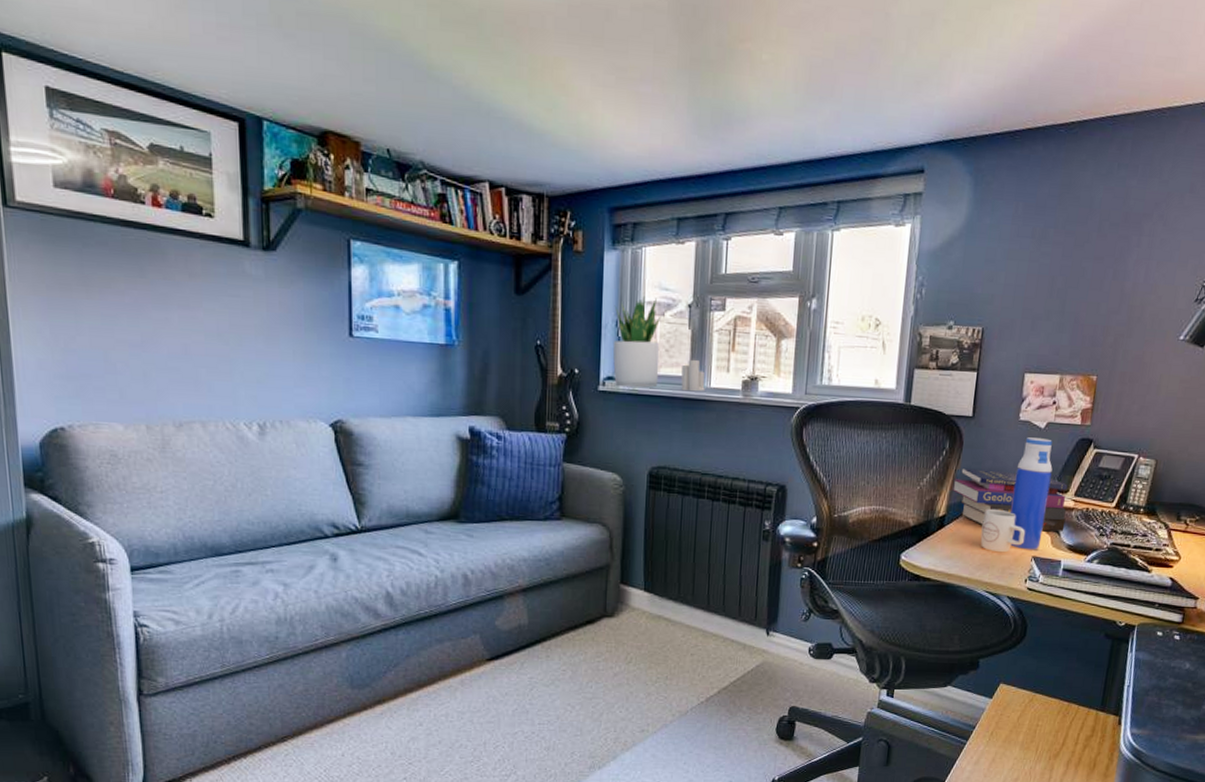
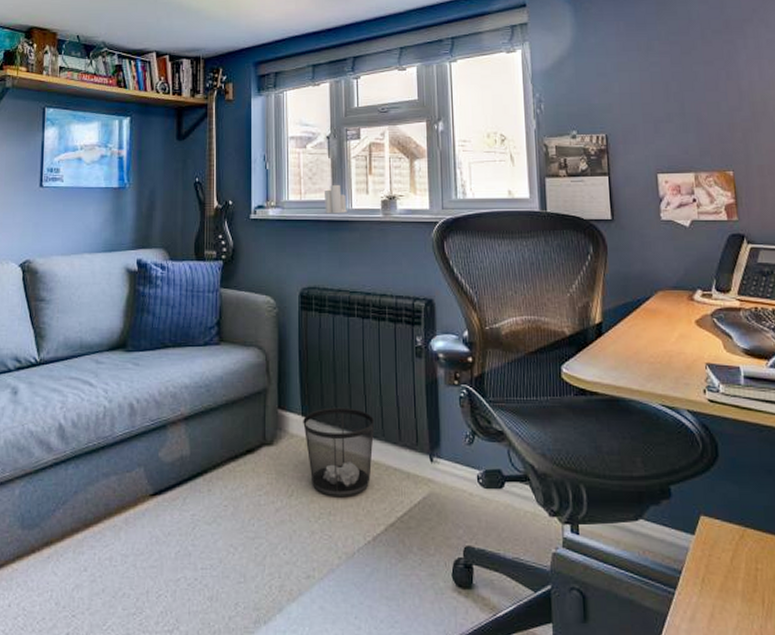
planter: present [612,295,662,389] -> none [261,132,304,214]
waste bin: none [645,584,717,665] -> present [303,407,375,498]
books: present [953,468,1068,532] -> none [604,272,735,335]
mug: present [980,508,1026,553] -> none [642,313,694,361]
water bottle: present [1009,437,1053,551] -> none [668,237,713,357]

